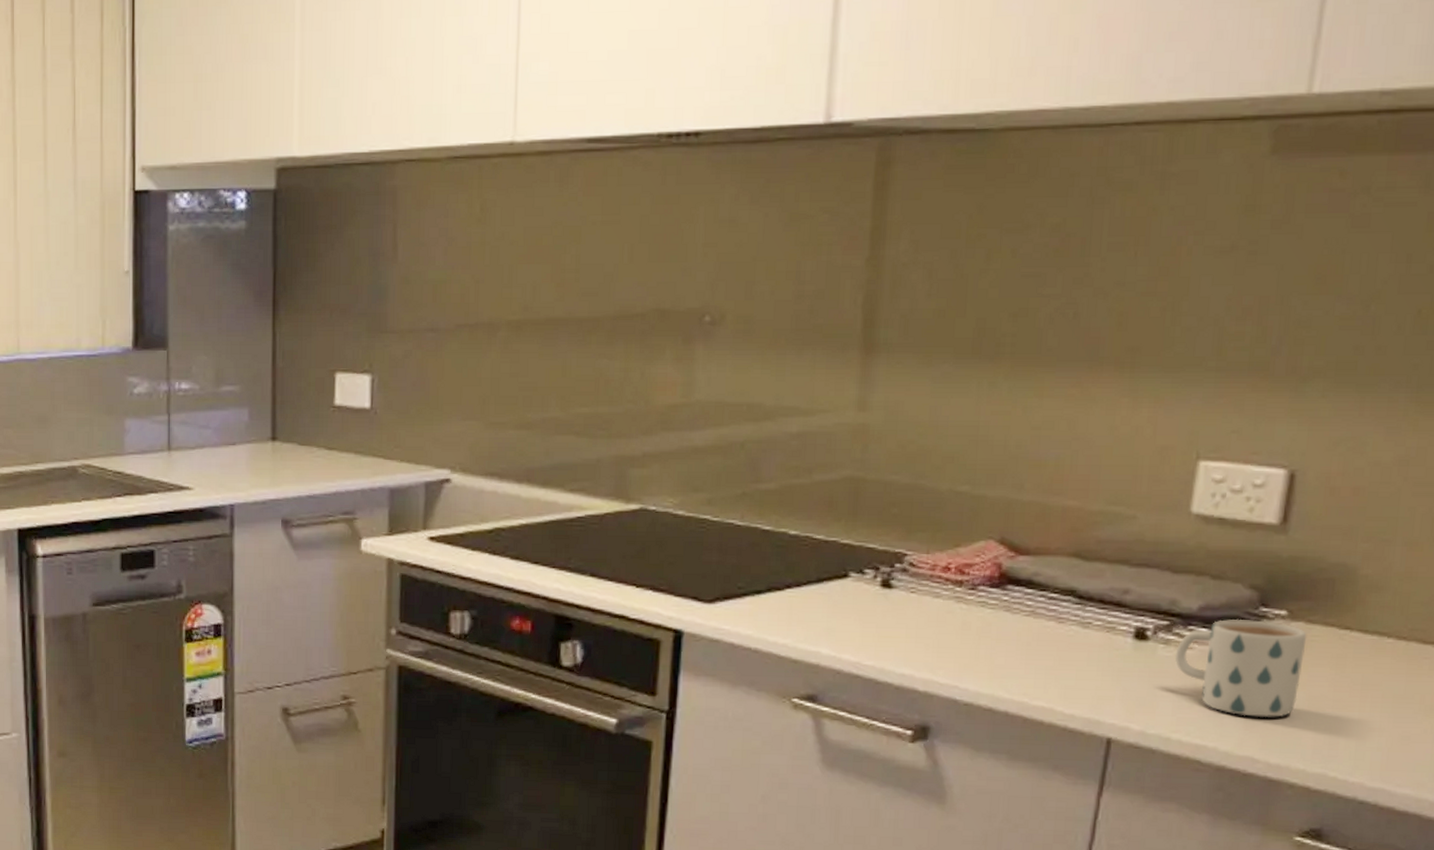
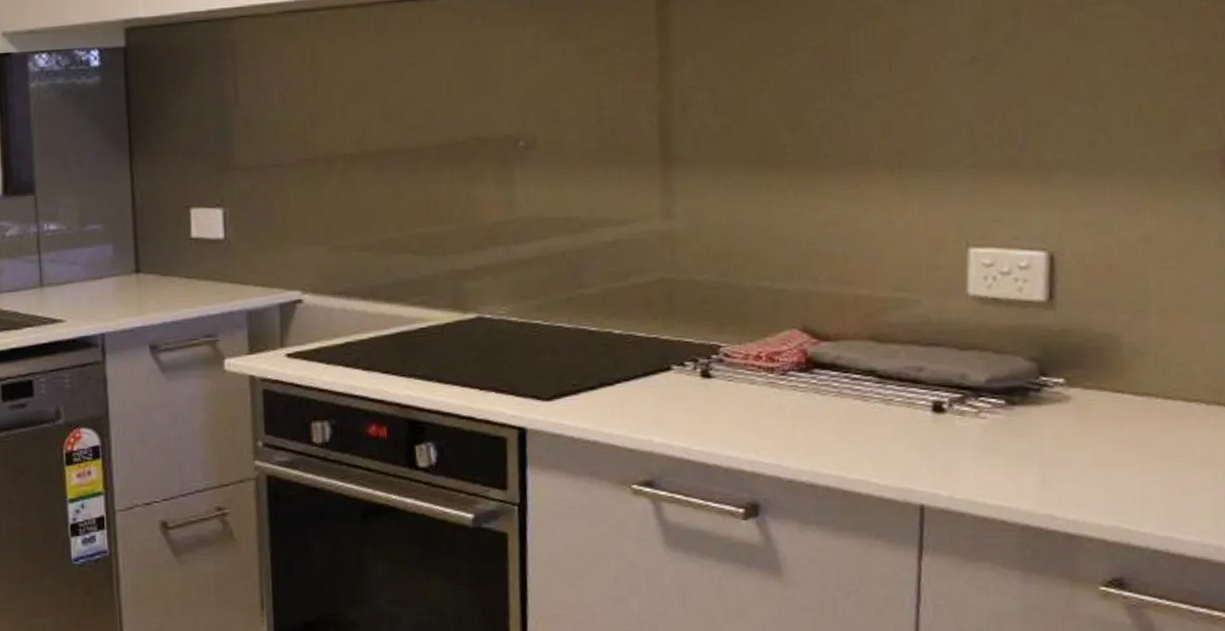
mug: present [1174,619,1307,717] -> none [970,388,1085,477]

